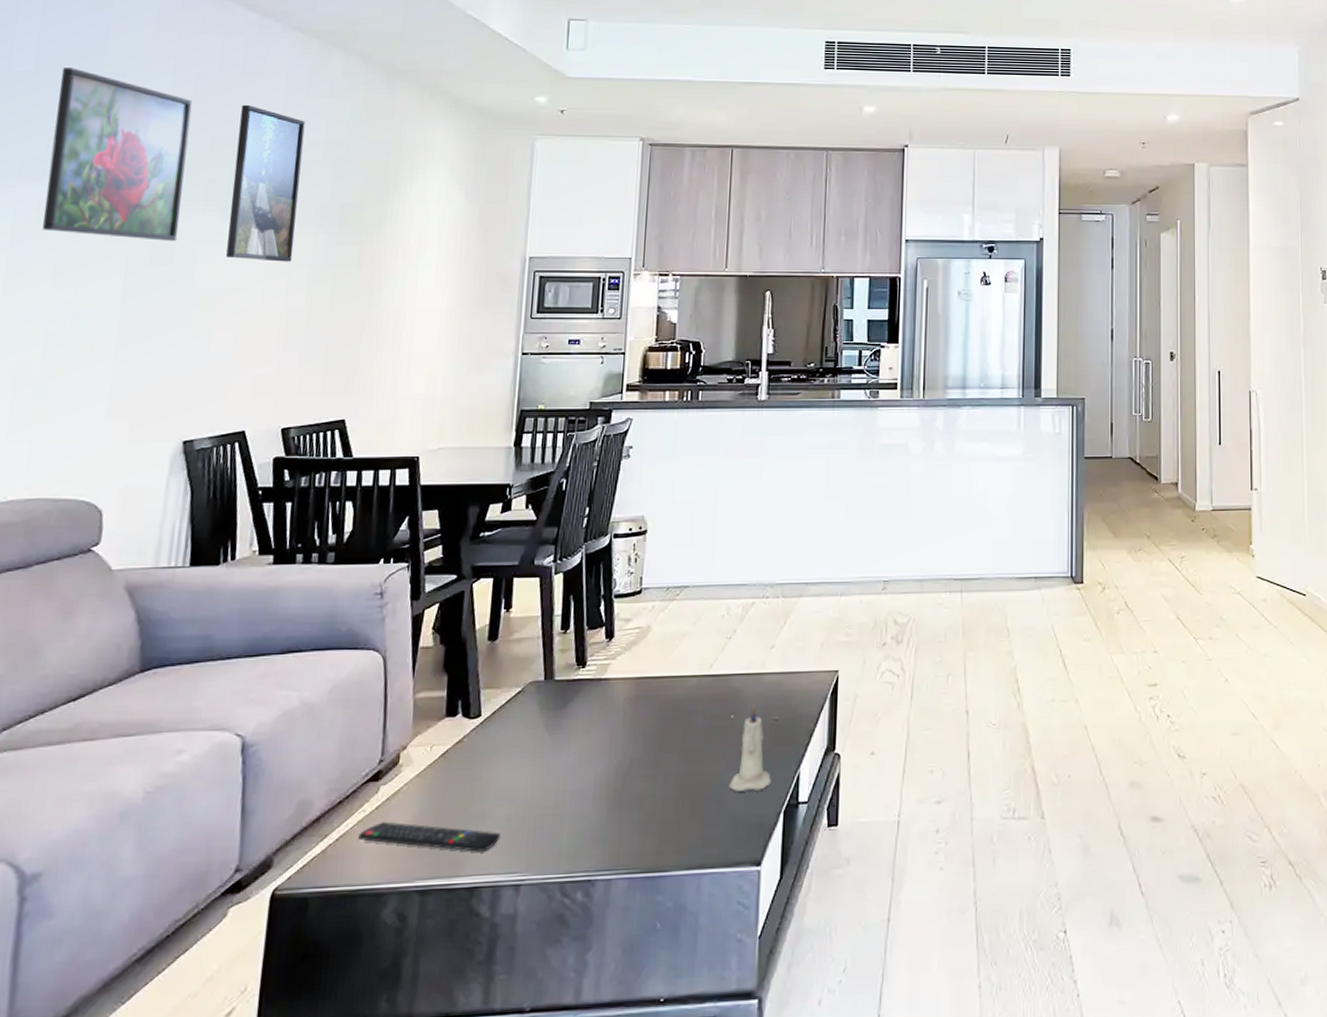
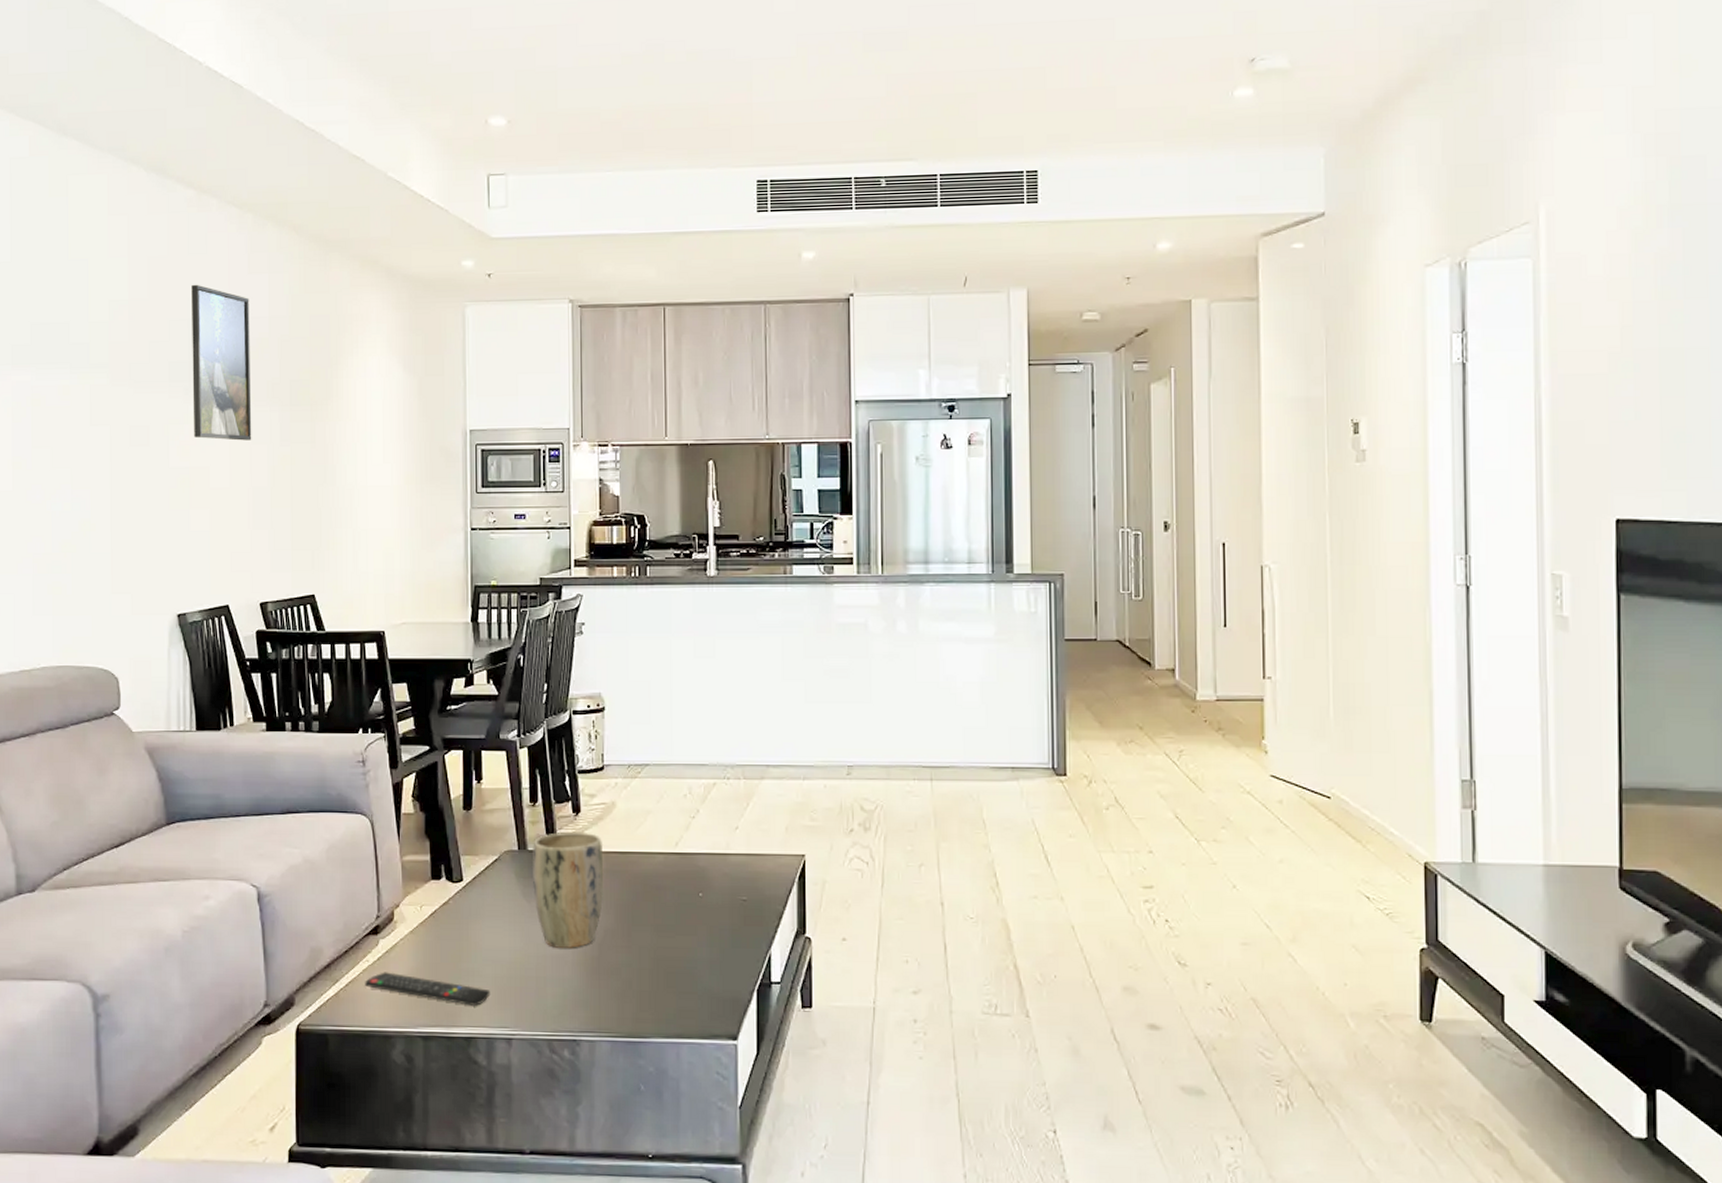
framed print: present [43,68,193,241] -> none [33,256,150,423]
plant pot: none [557,658,635,782] -> present [532,831,603,948]
candle: present [729,703,771,791] -> none [701,882,743,968]

